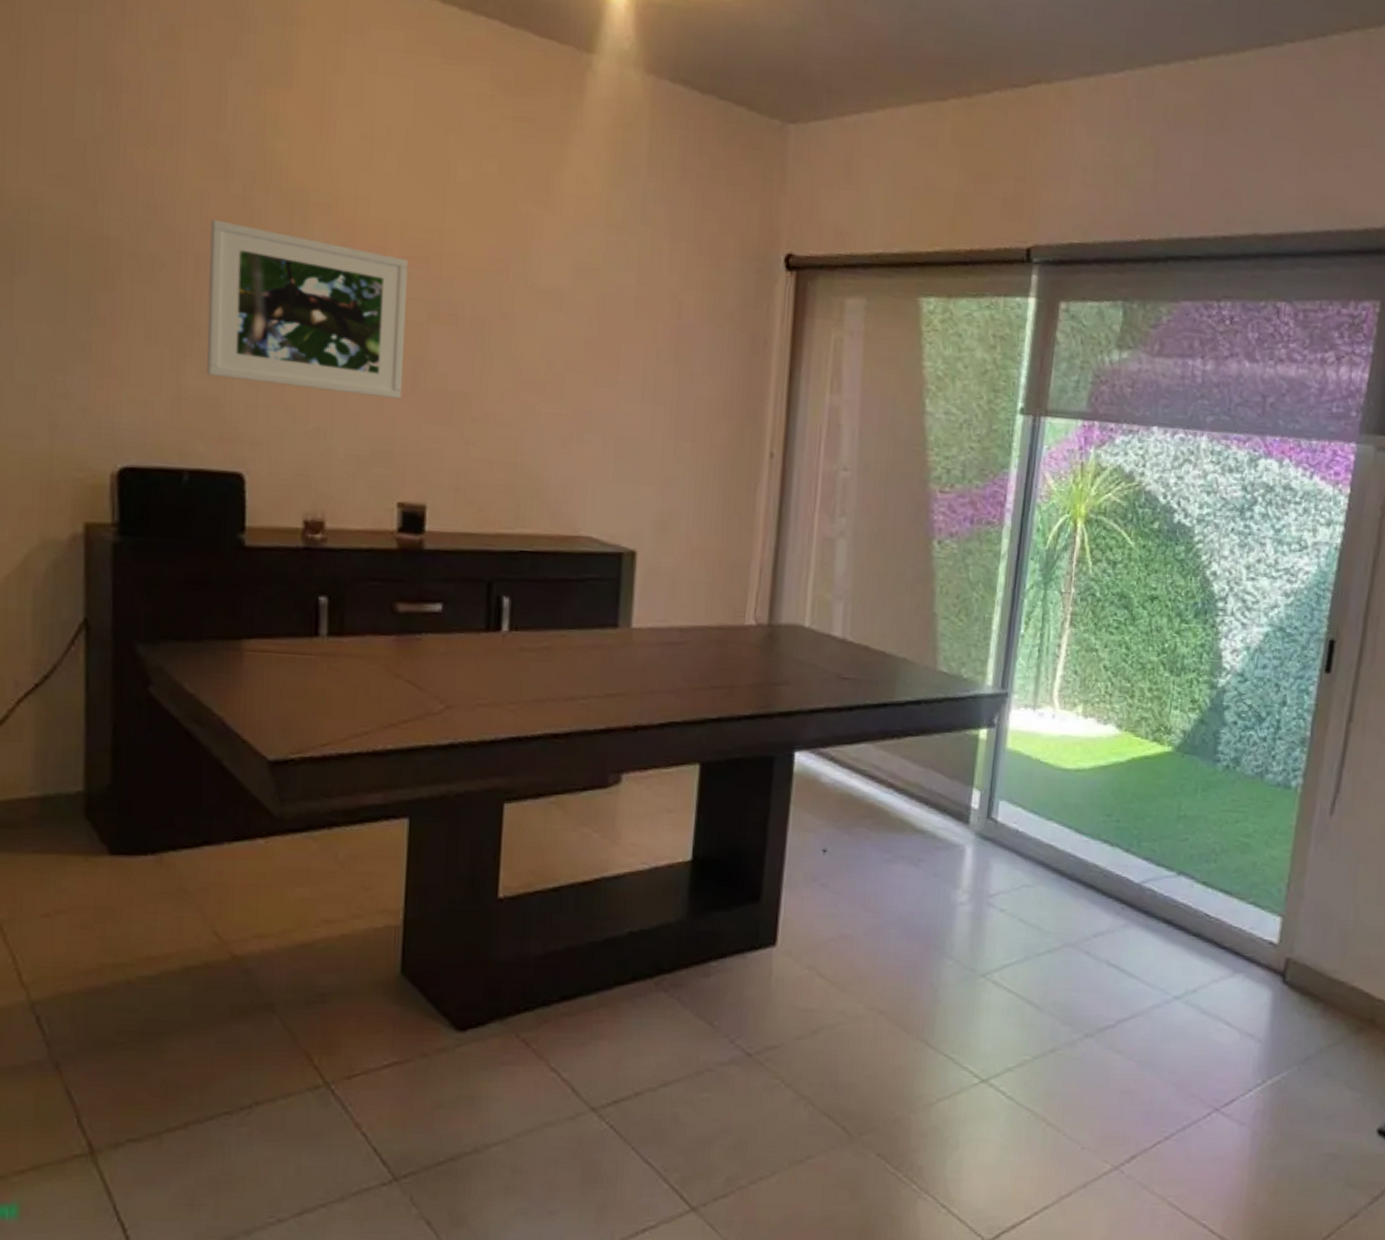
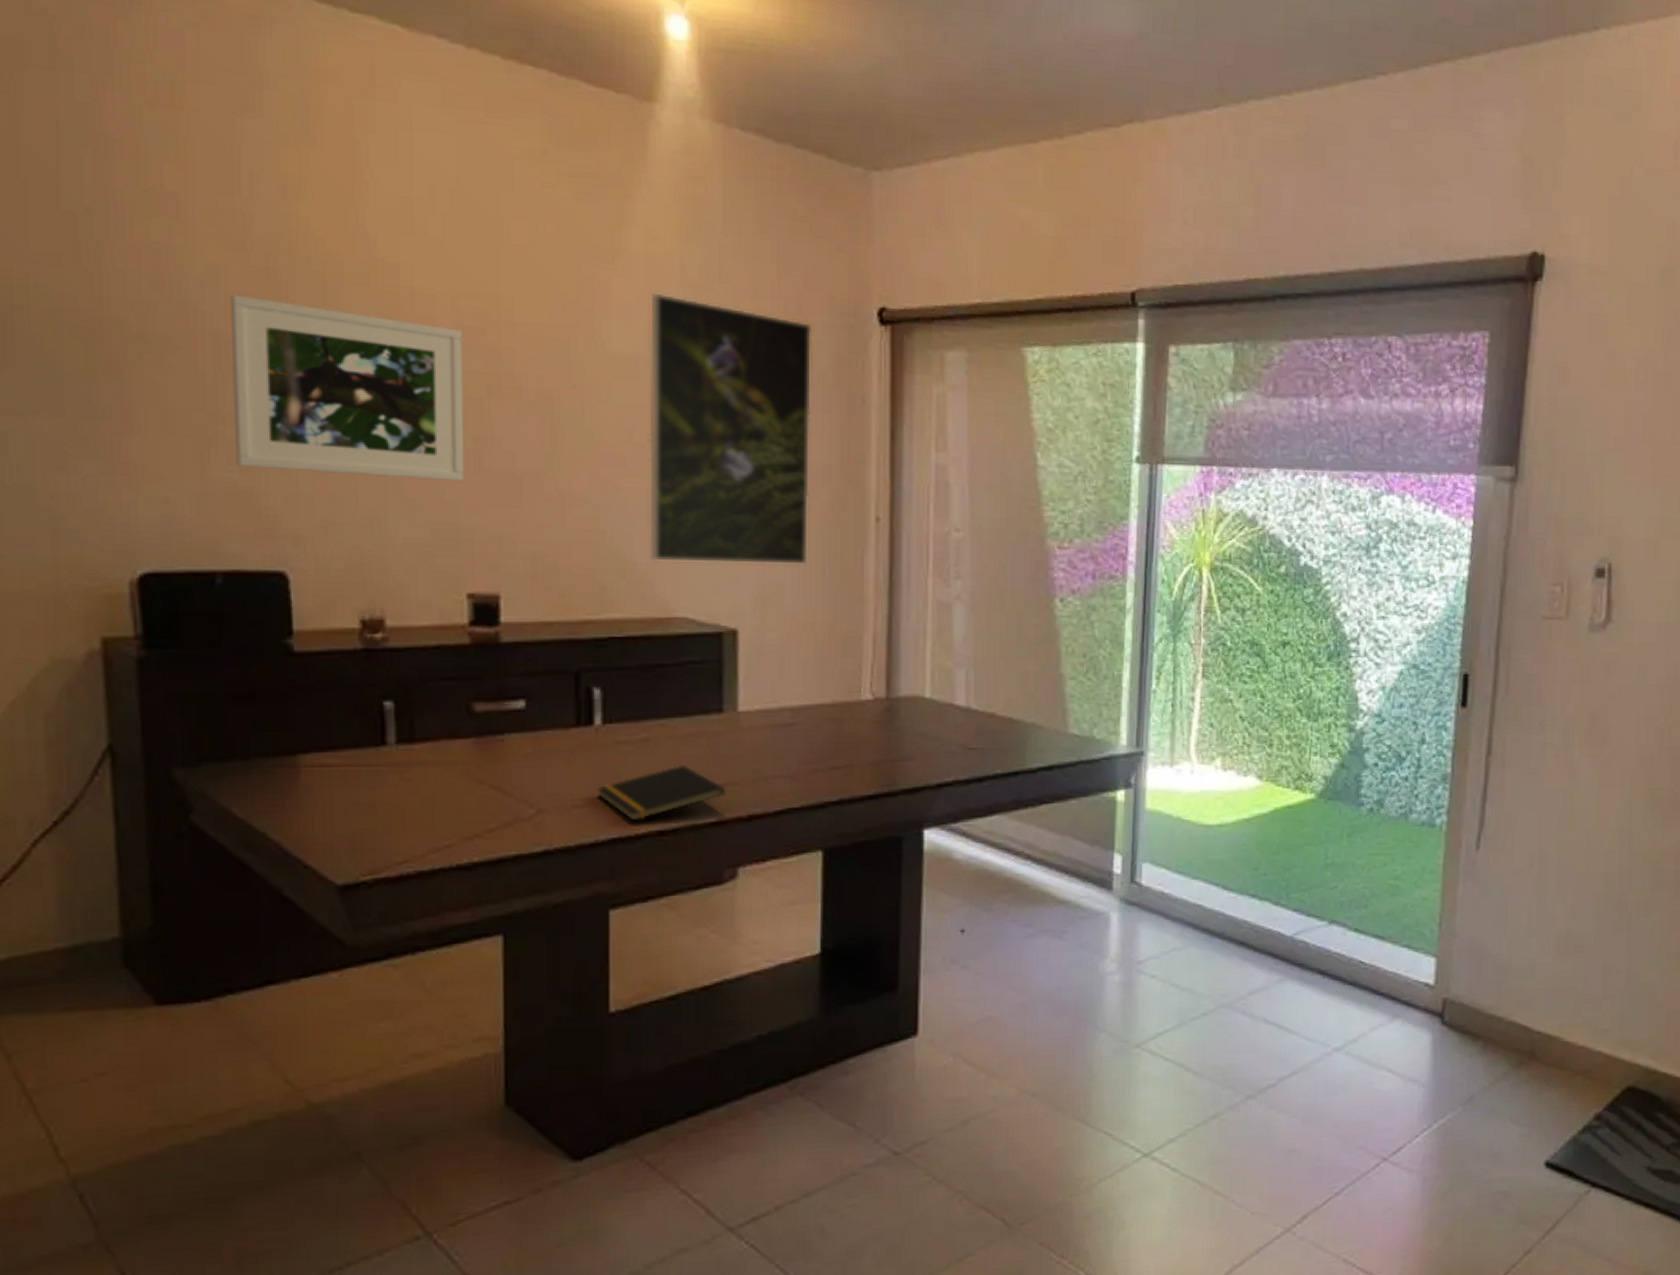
notepad: none [500,674,616,723] -> present [597,765,726,822]
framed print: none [561,232,724,494] -> present [649,293,813,565]

